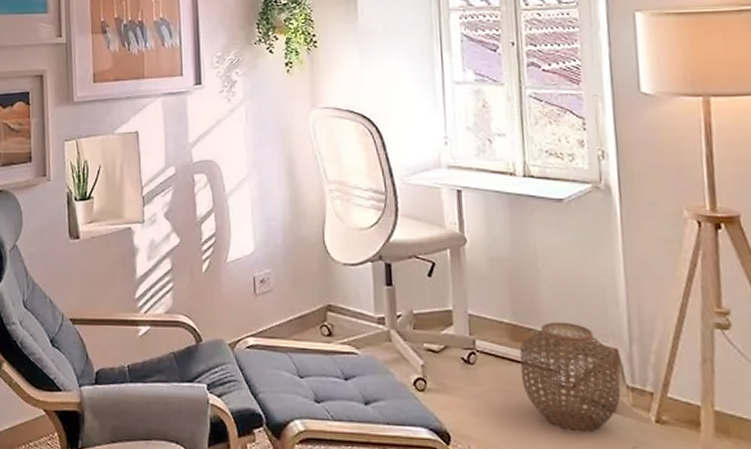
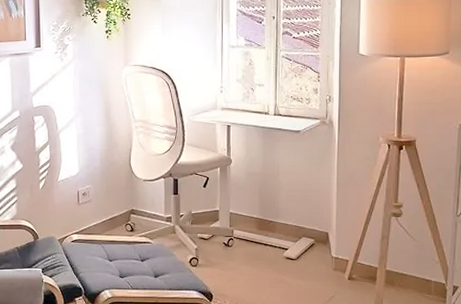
woven basket: present [520,321,621,432] -> none [263,215,328,288]

